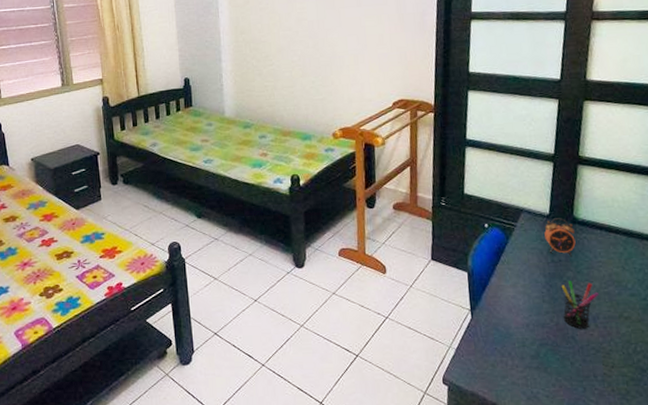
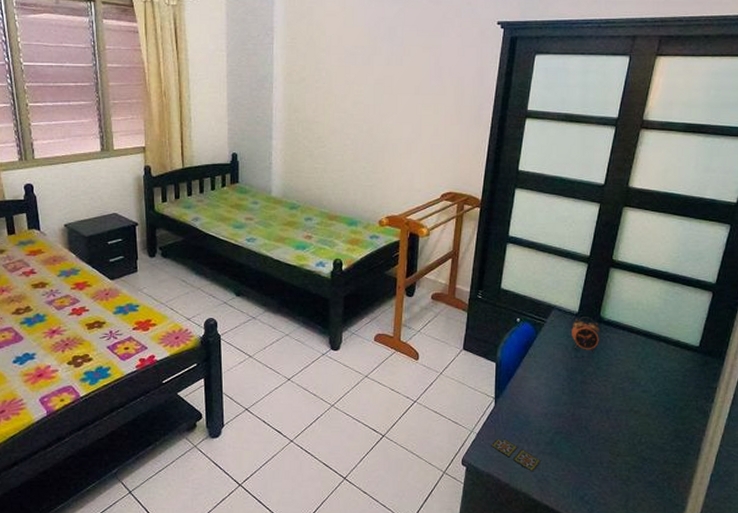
coaster: none [472,354,528,389] -> present [491,440,541,472]
pen holder: present [561,281,599,329] -> none [579,376,614,420]

